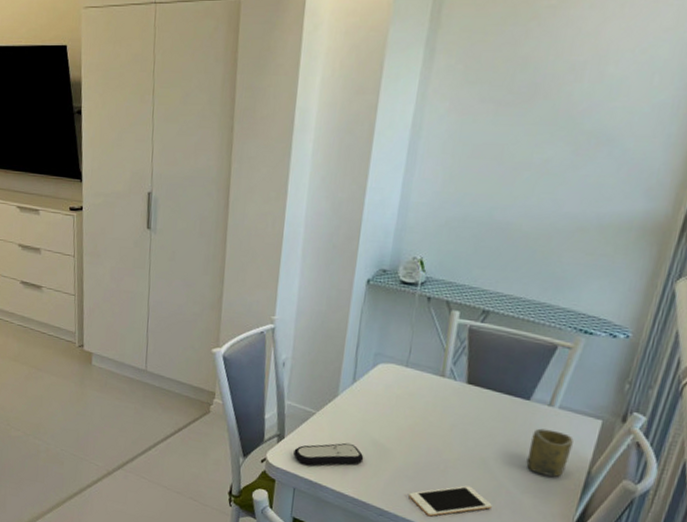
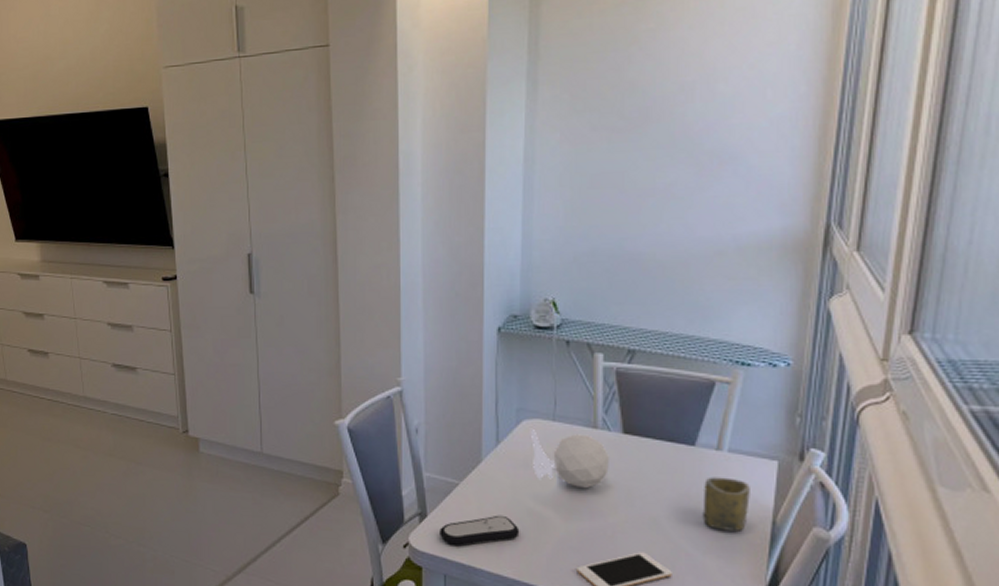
teapot: none [382,372,452,428] -> present [531,429,609,489]

